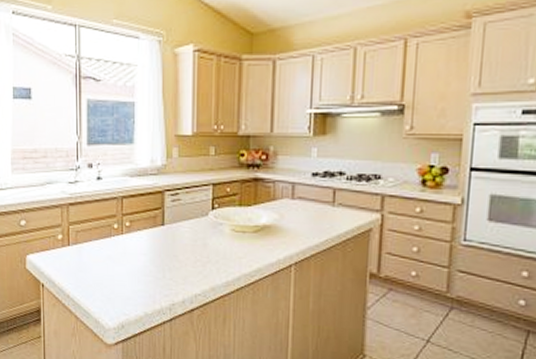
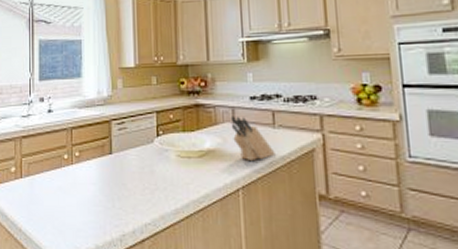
knife block: none [289,192,332,238] -> present [230,116,275,160]

